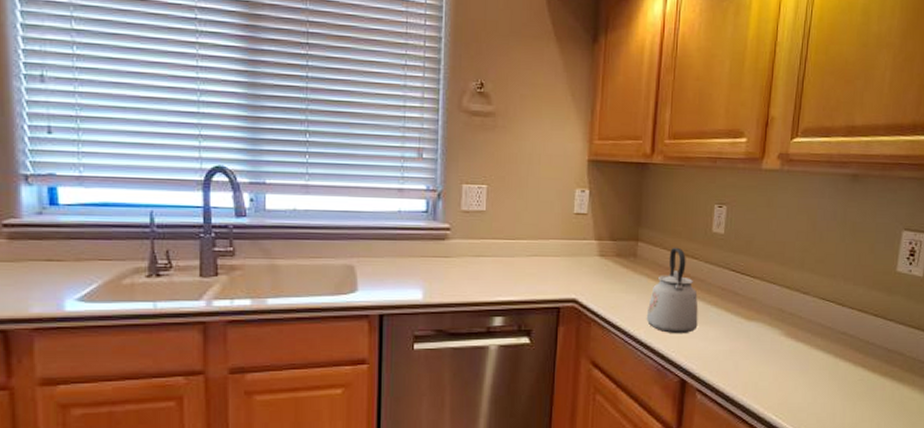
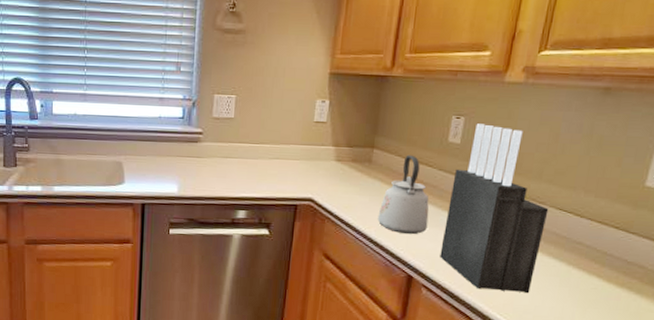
knife block: none [712,212,813,391] -> present [440,124,549,294]

